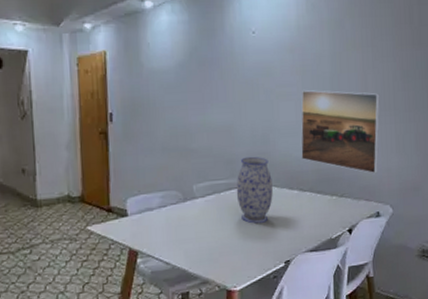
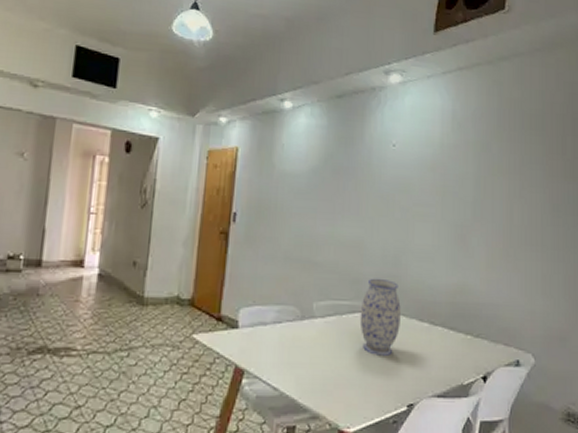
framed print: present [301,90,380,174] -> none [435,213,526,316]

